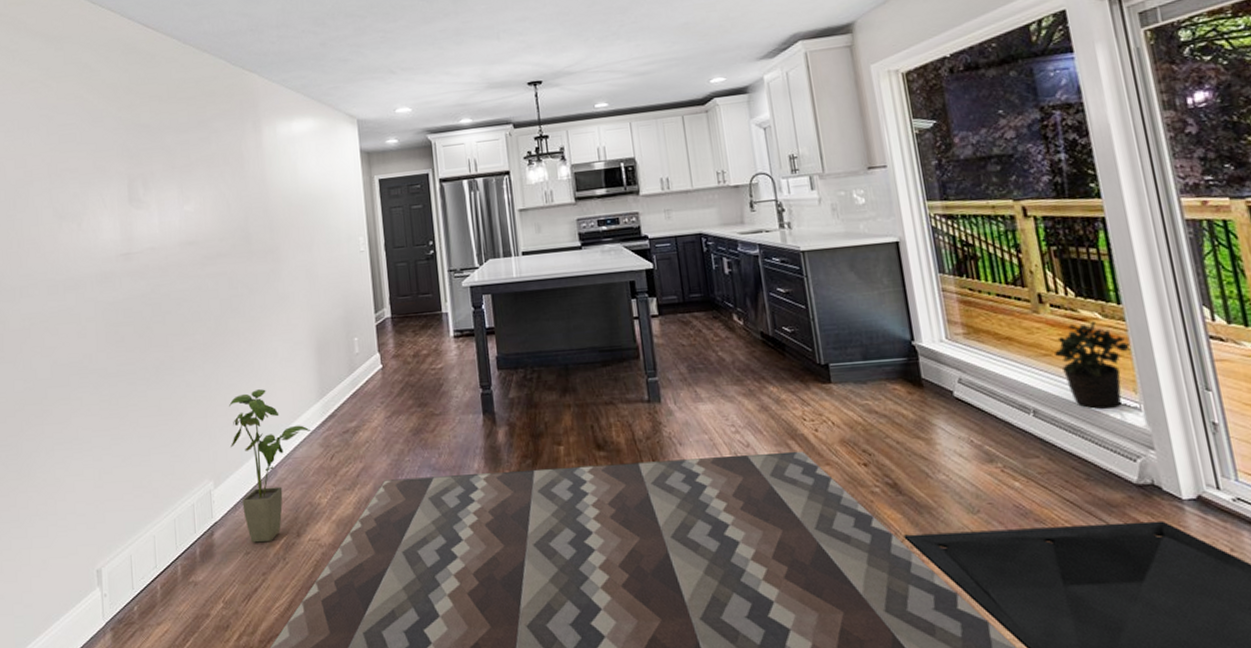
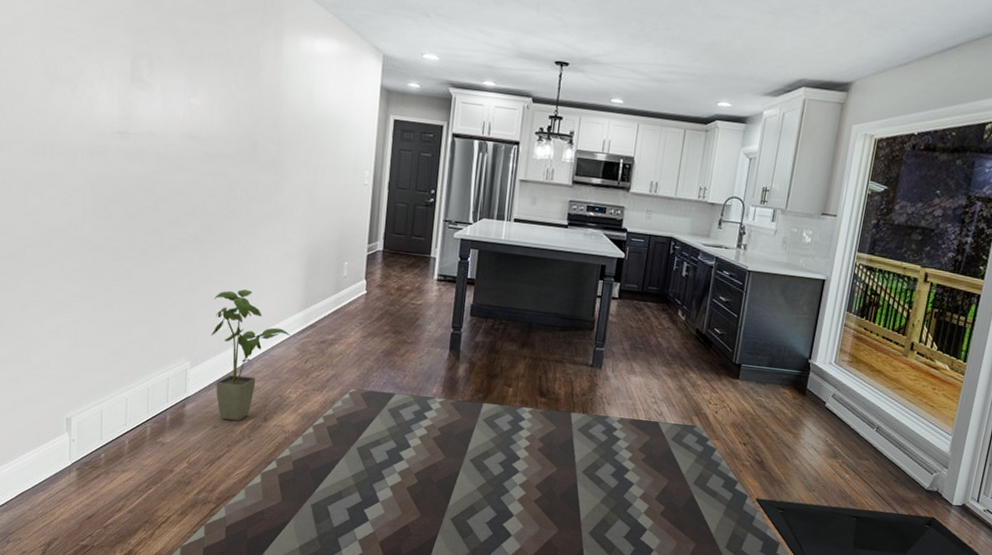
potted plant: present [1054,321,1130,409] -> none [907,370,960,435]

